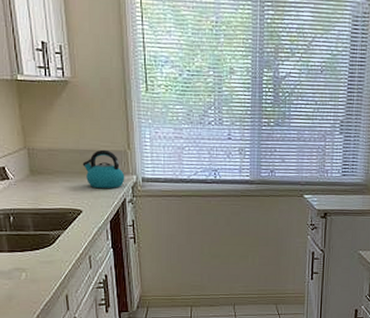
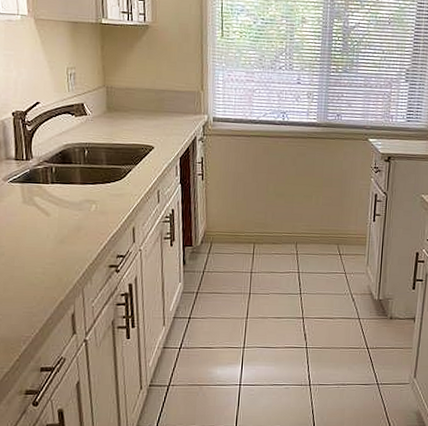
kettle: present [82,149,125,189] -> none [157,90,197,127]

